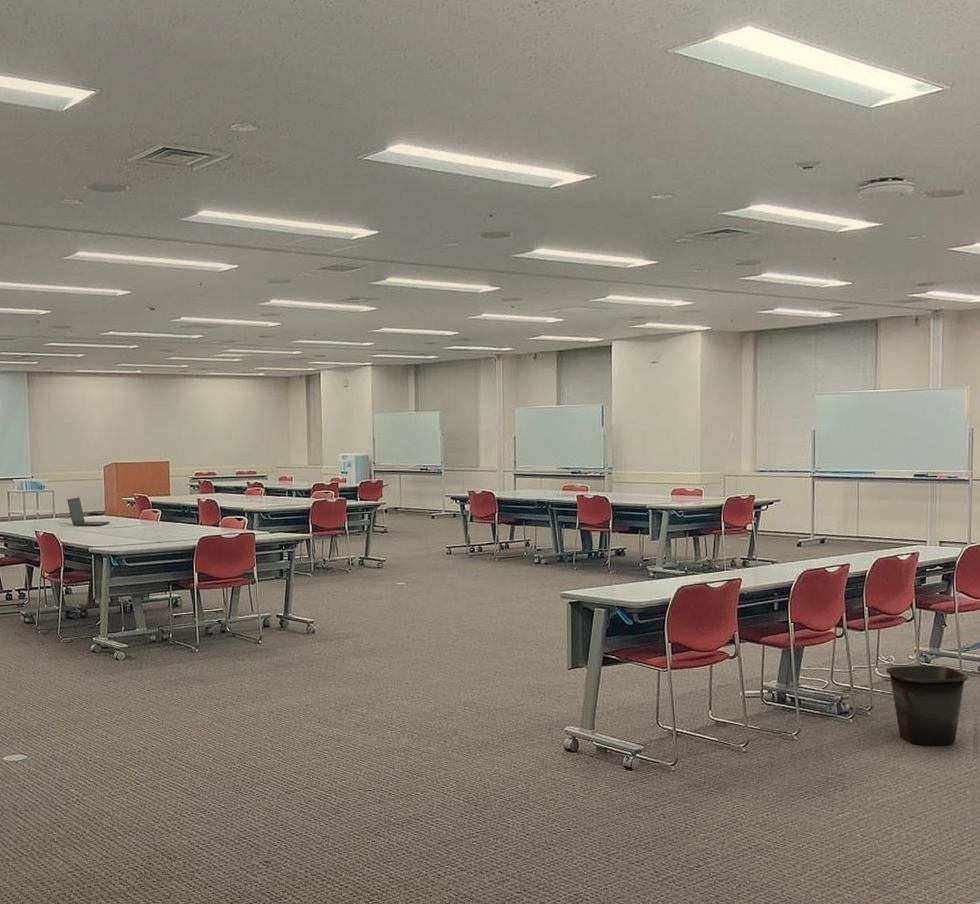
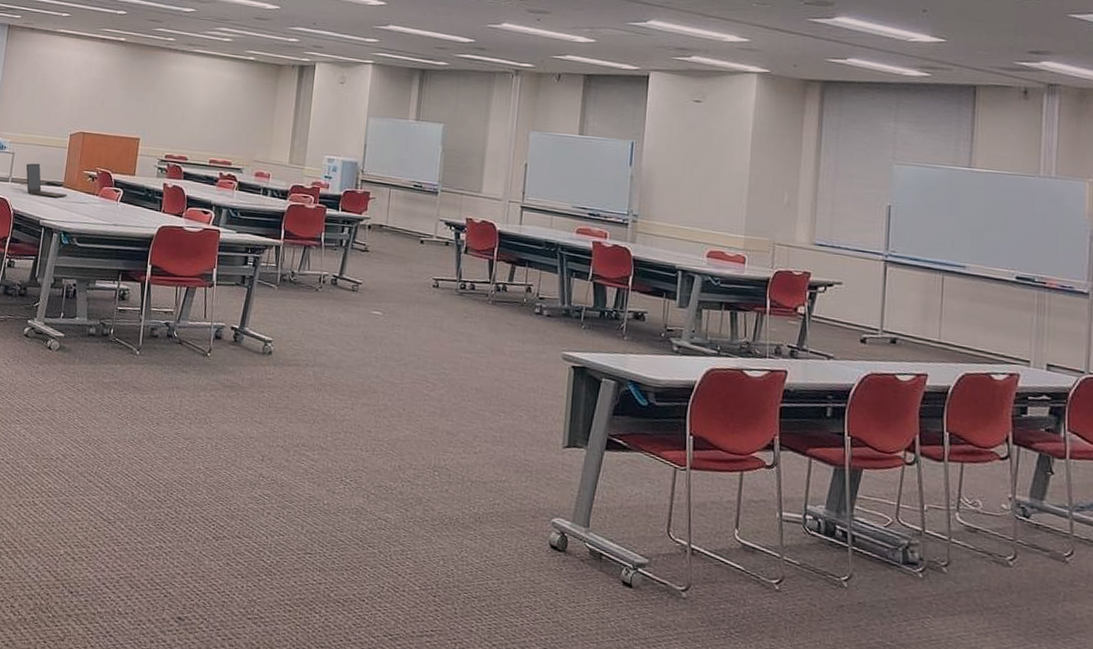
waste bin: present [885,664,969,746] -> none [969,513,1082,632]

